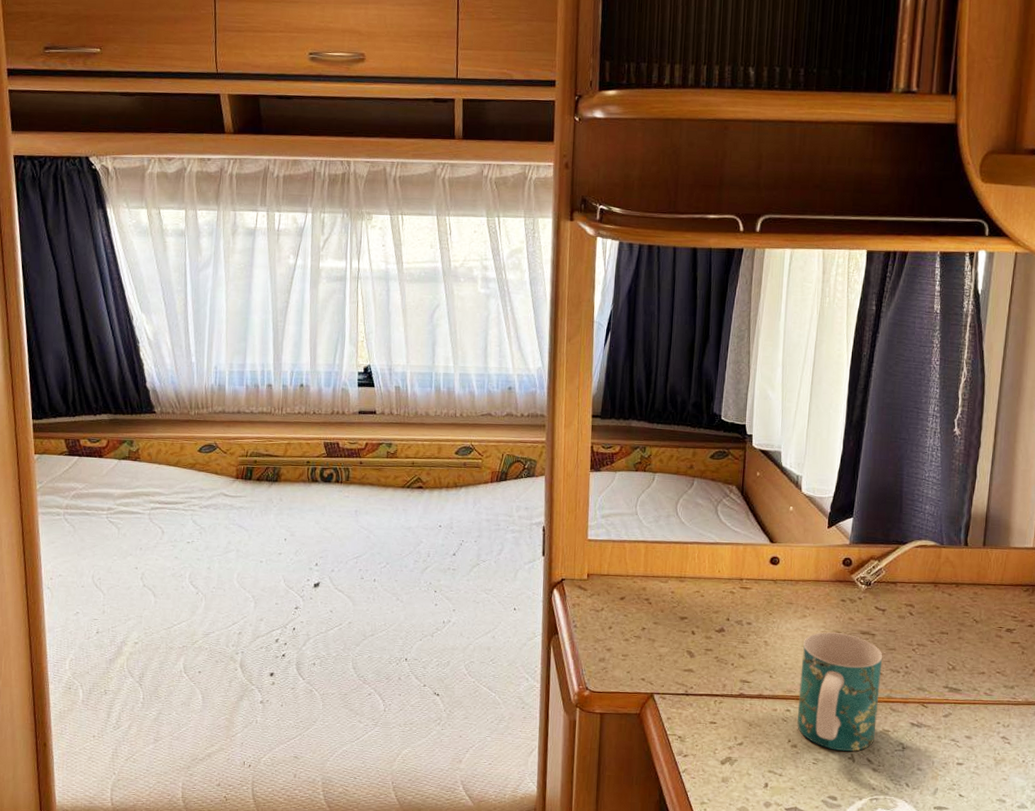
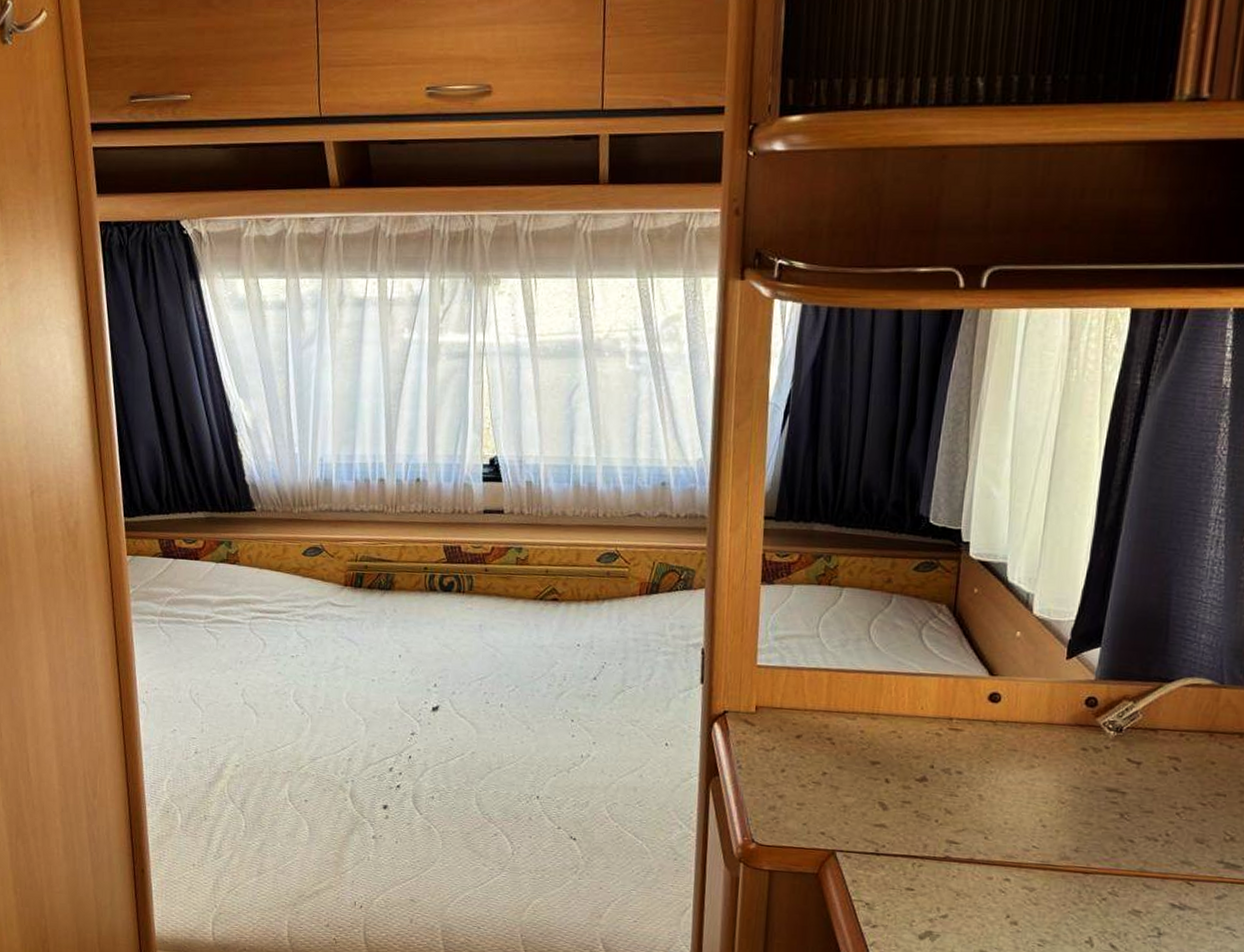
mug: present [797,632,883,752] -> none [1019,787,1136,934]

